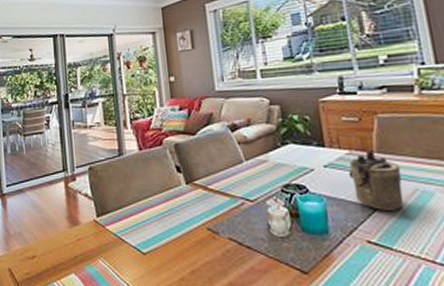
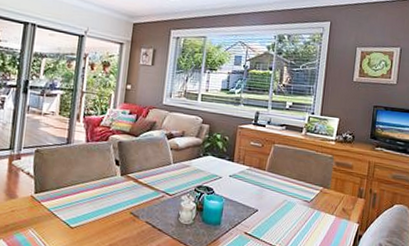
teapot: present [348,149,404,210] -> none [244,168,280,213]

